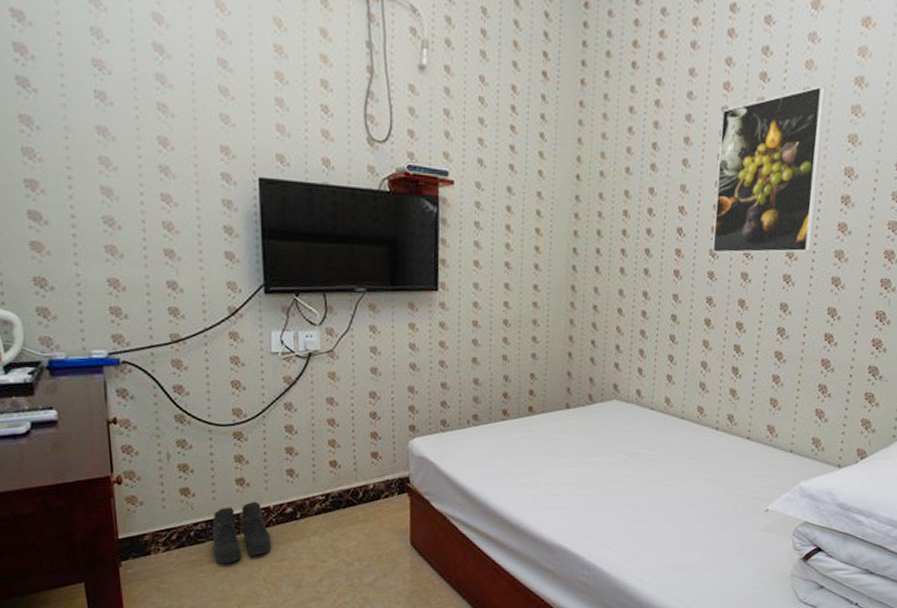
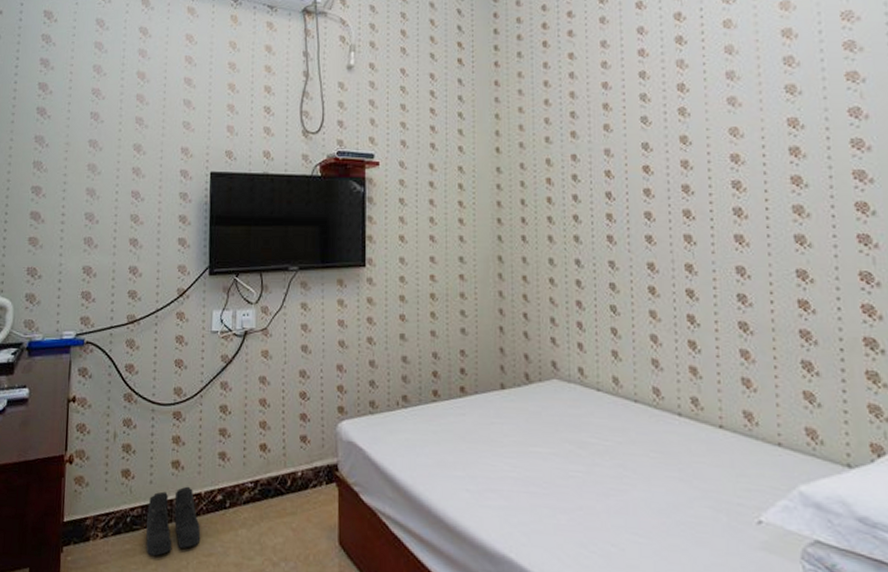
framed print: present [712,85,826,254] -> none [639,41,762,215]

